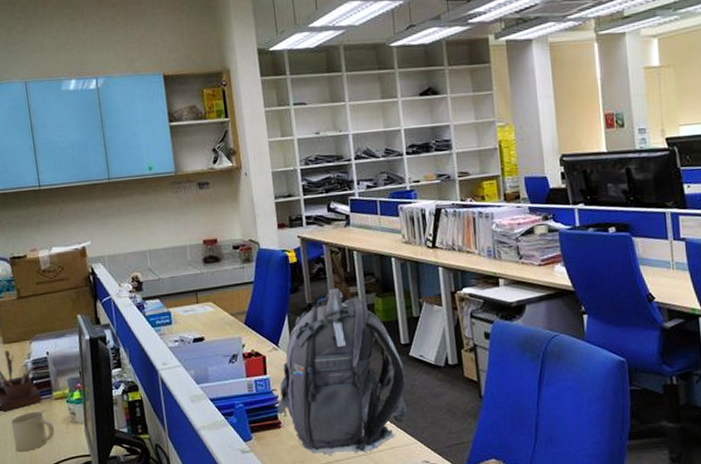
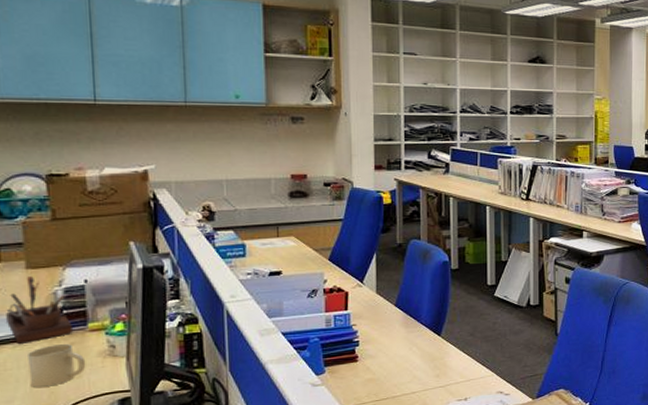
backpack: present [276,288,410,455] -> none [354,230,489,388]

